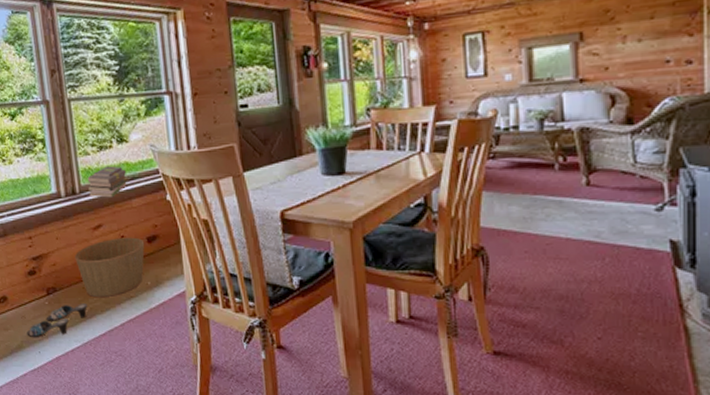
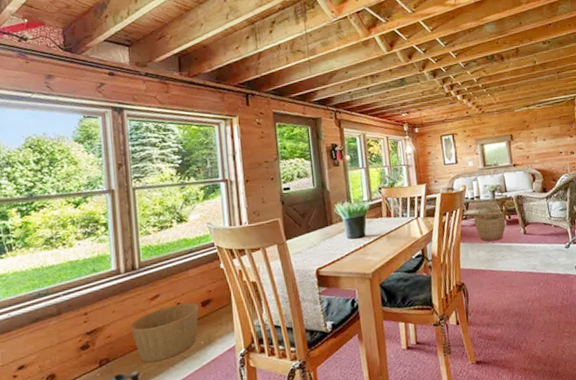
books: present [87,166,127,198] -> none [147,242,185,271]
woven basket: none [506,140,556,193] -> present [474,205,506,242]

